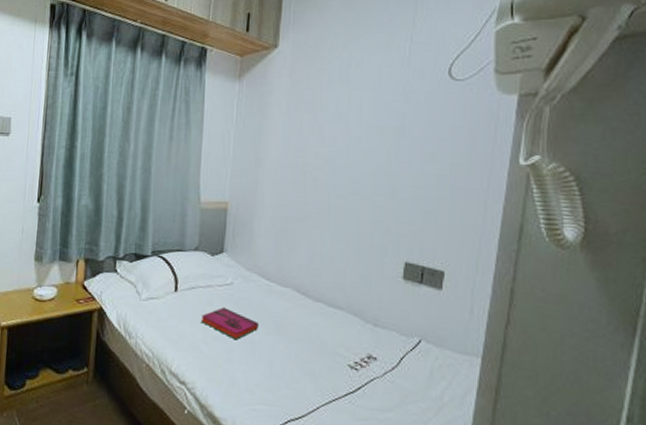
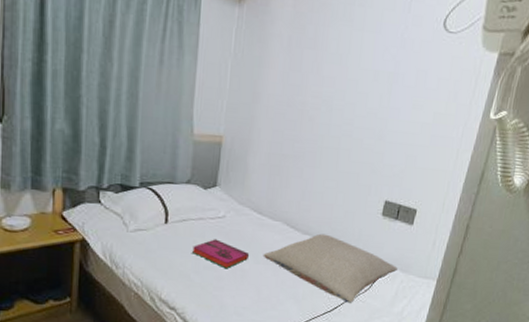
pillow: none [273,300,429,383] -> present [263,233,397,303]

